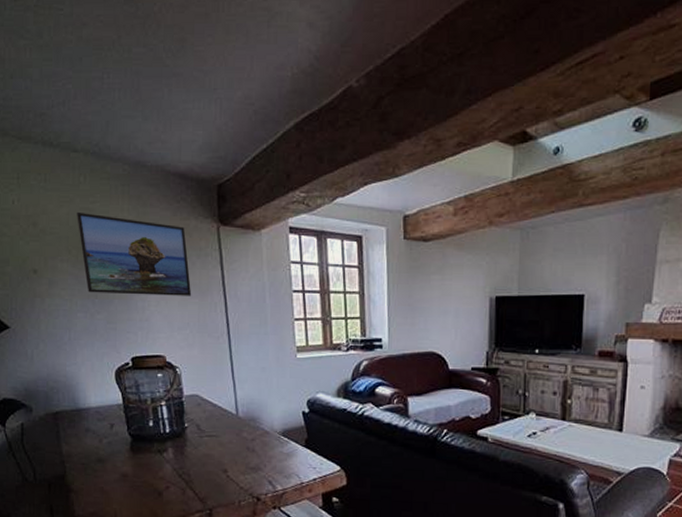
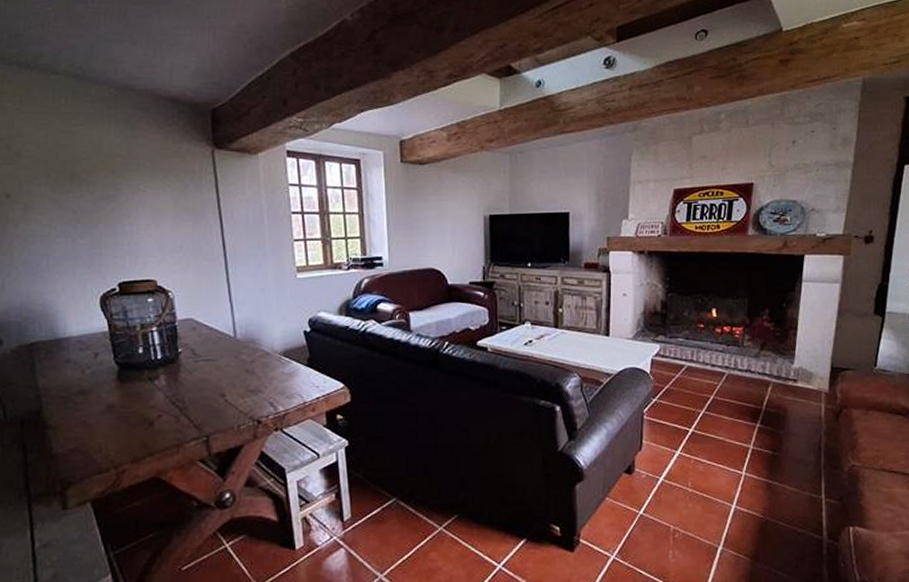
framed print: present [77,211,192,296] -> none [57,134,185,219]

